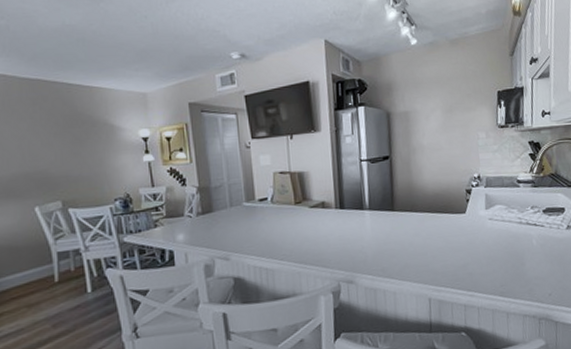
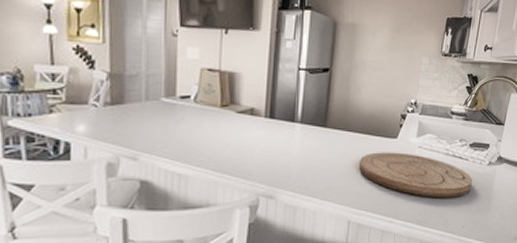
cutting board: none [431,226,553,268] -> present [358,152,473,198]

